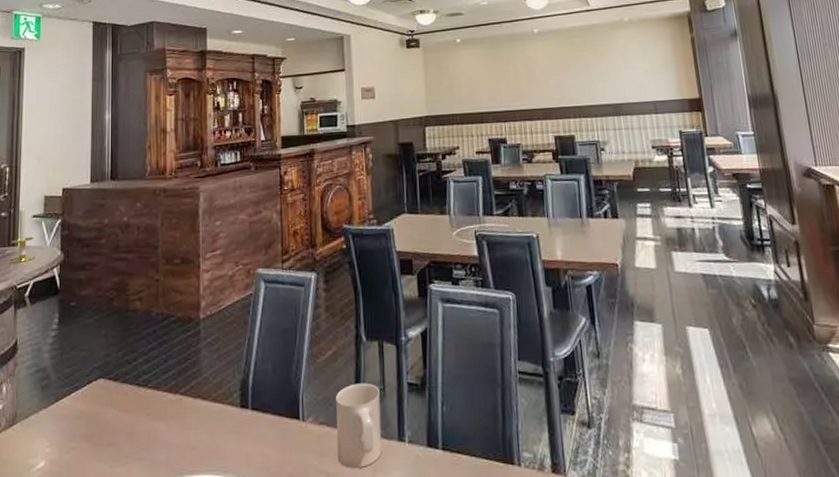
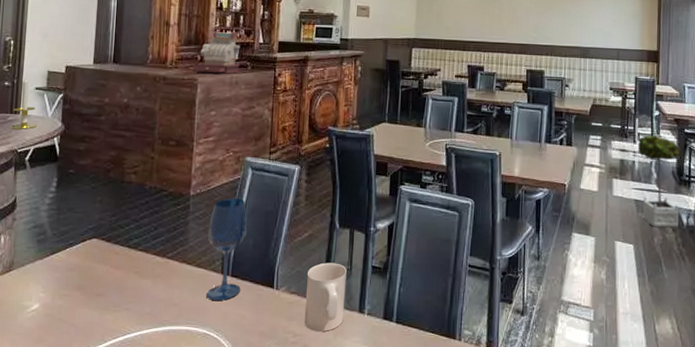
cash register: none [195,131,242,180] -> present [194,31,241,74]
wineglass: none [222,316,265,440] -> present [206,197,248,301]
potted tree: none [694,195,759,305] -> present [637,135,680,228]

